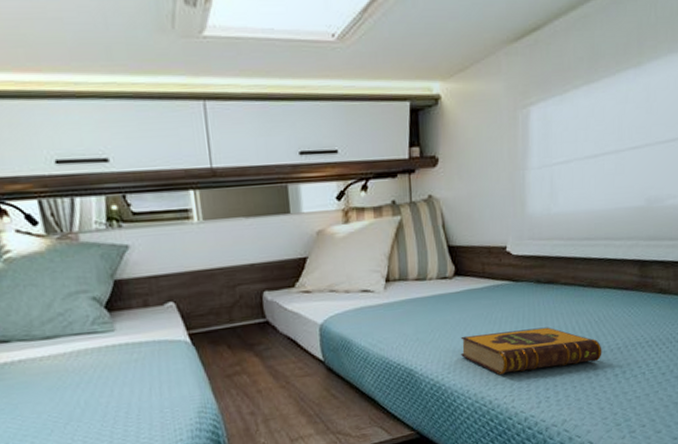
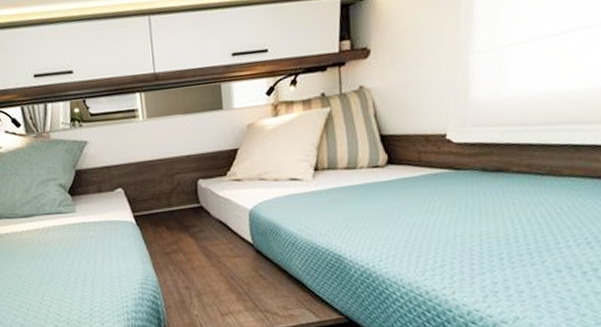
hardback book: present [460,327,602,375] -> none [393,217,566,265]

